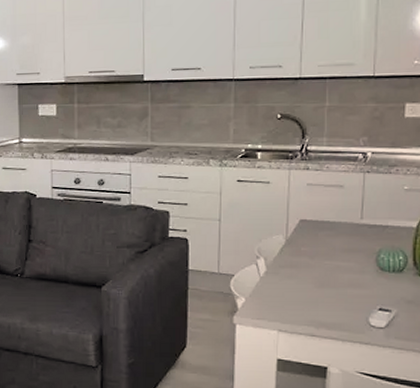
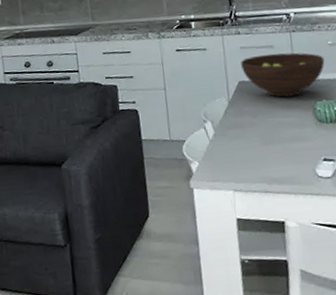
fruit bowl: none [305,193,397,241] -> present [241,52,325,98]

